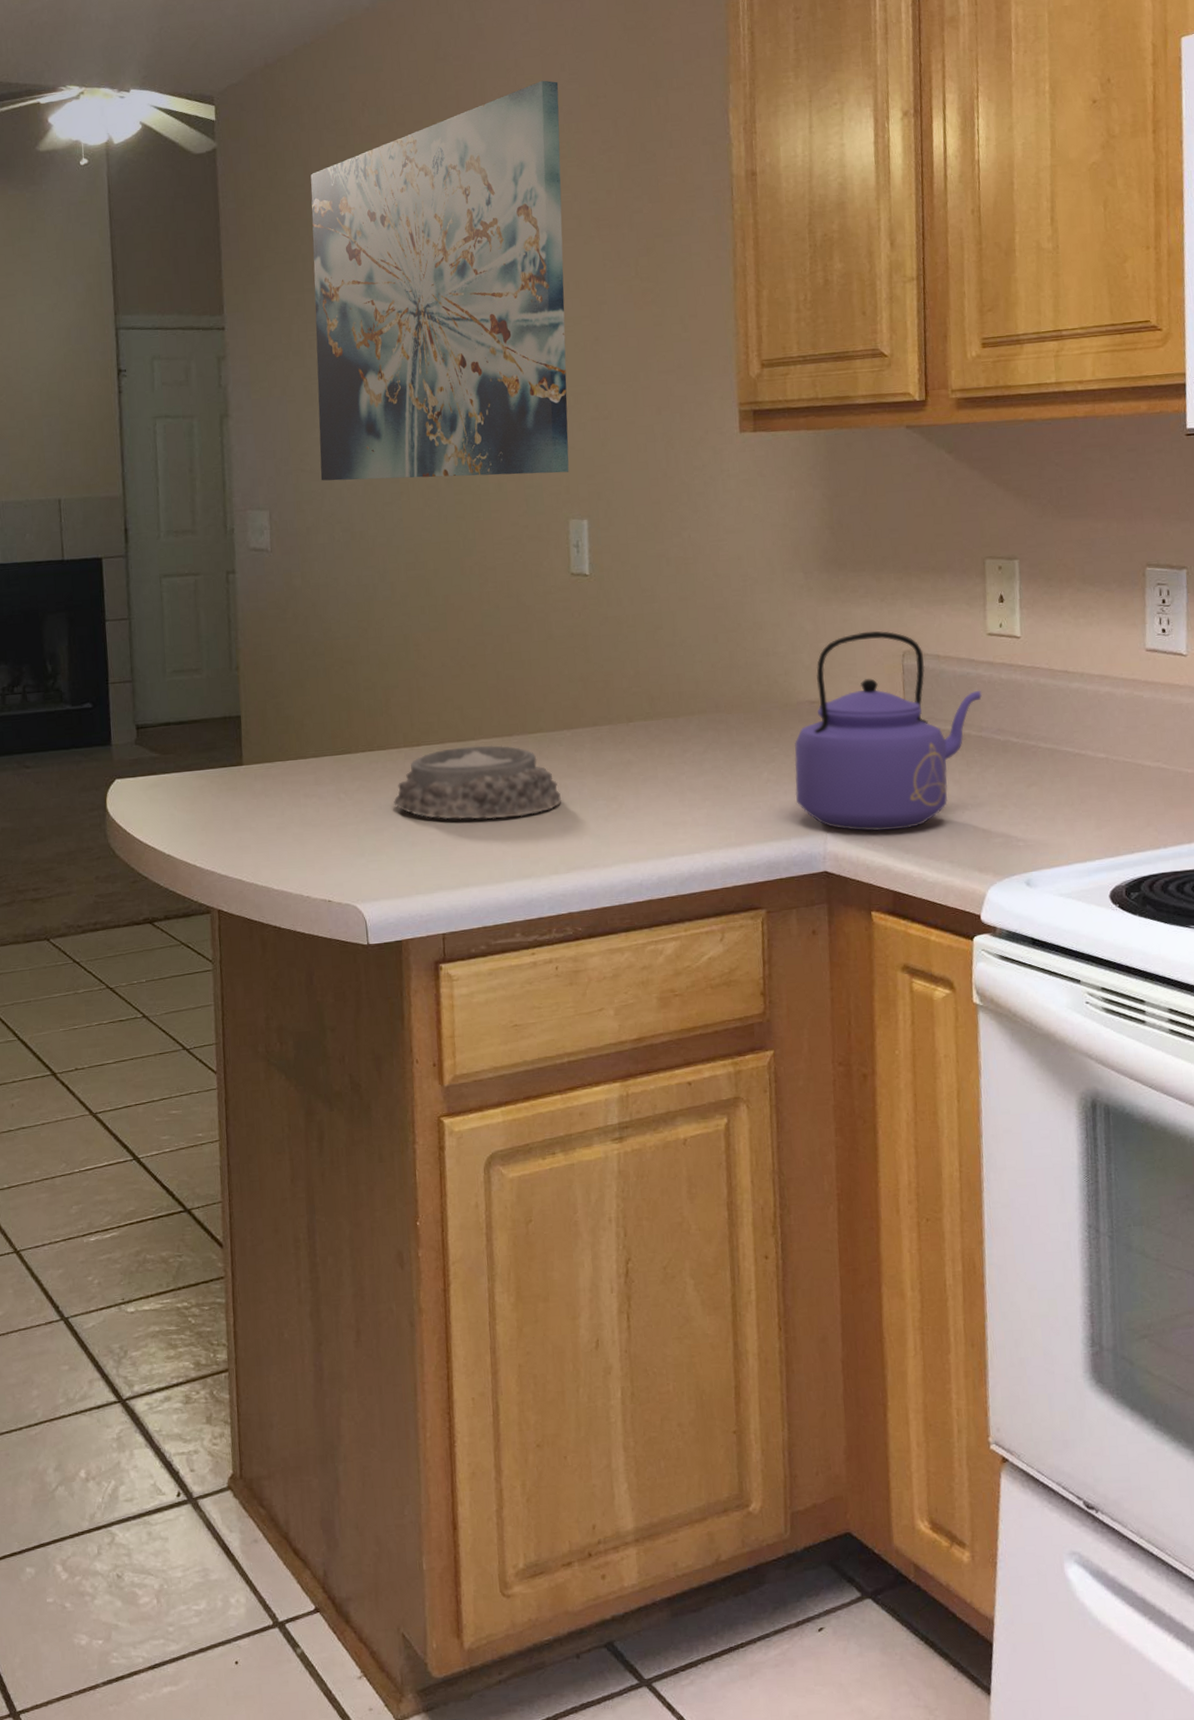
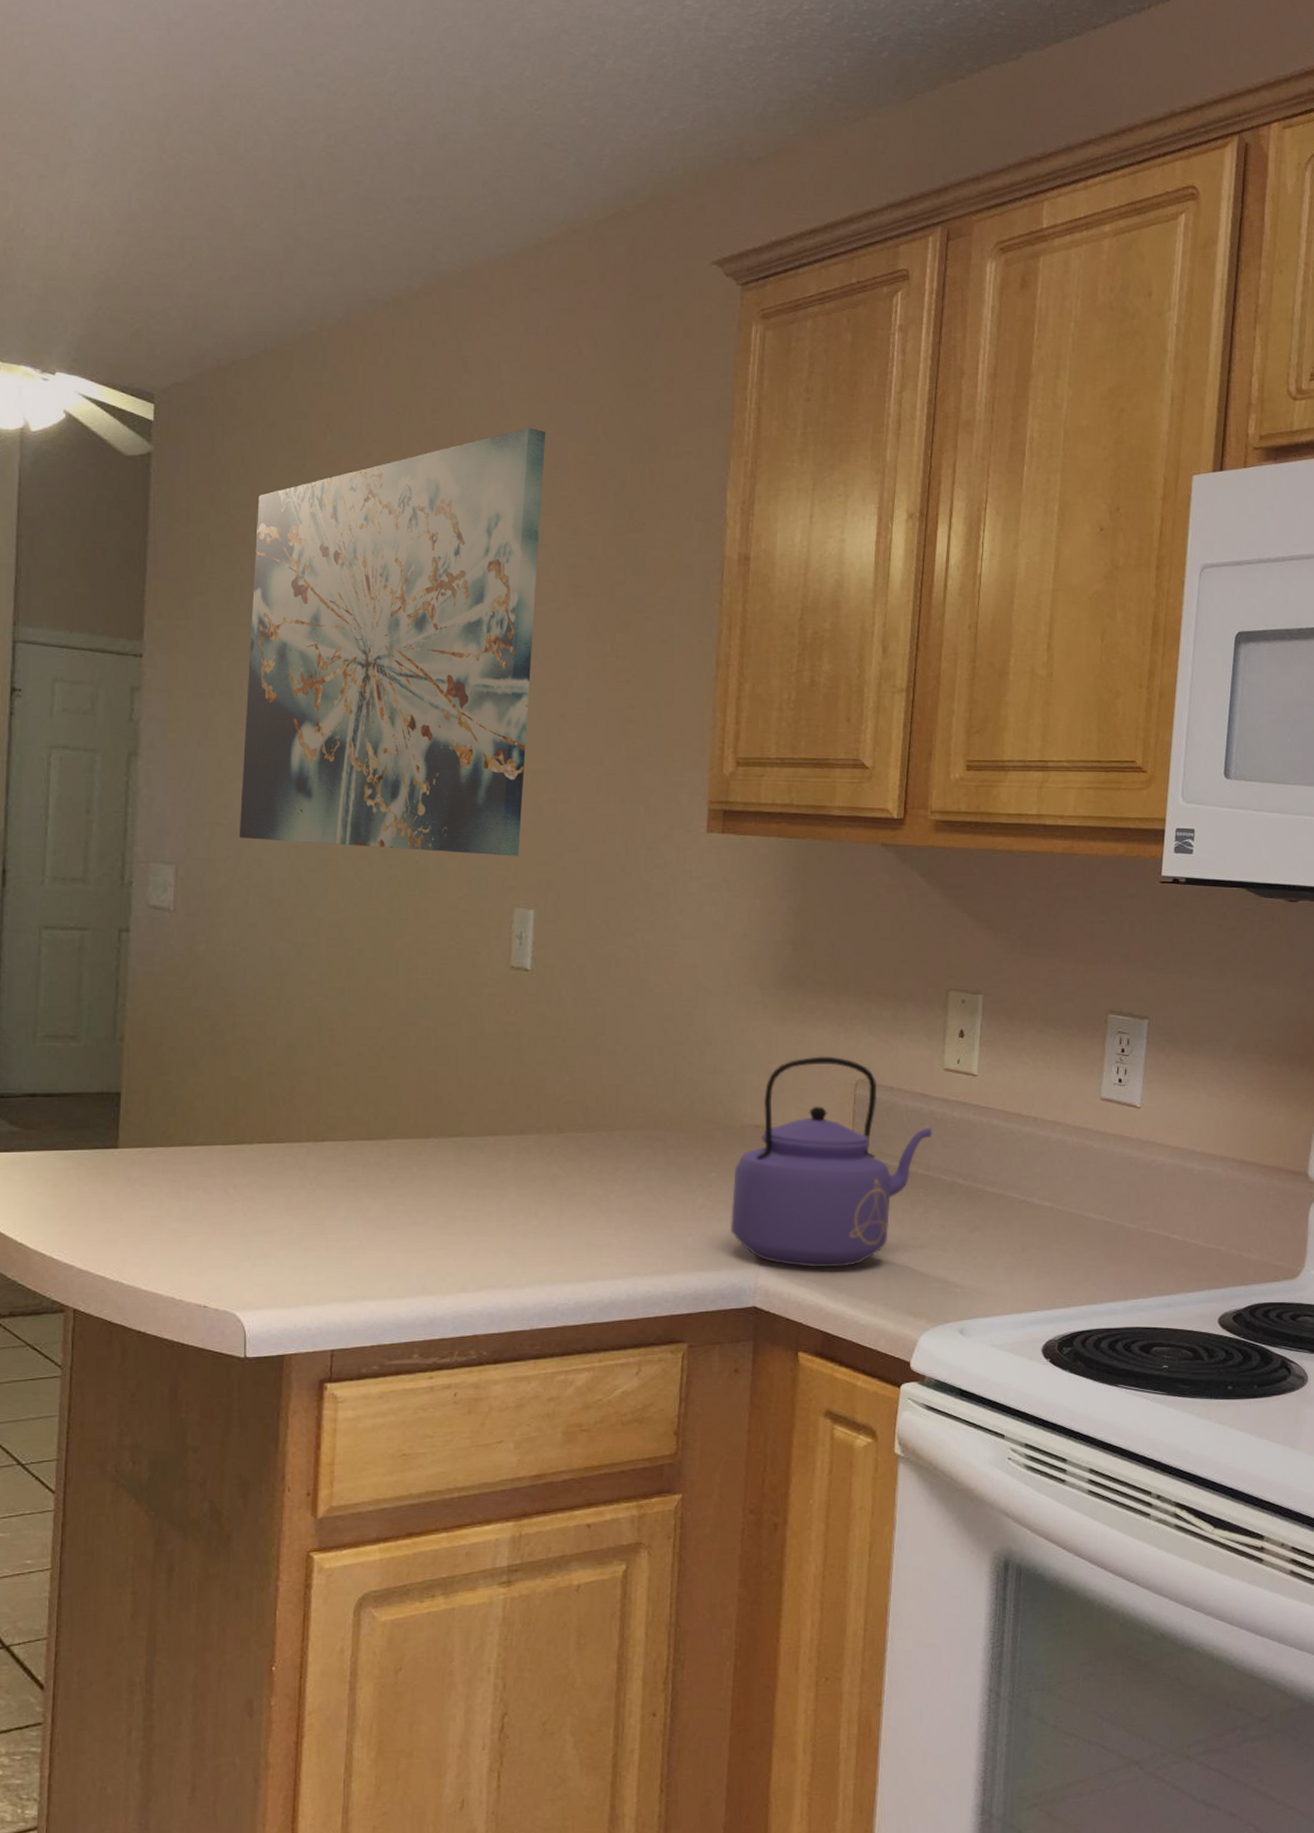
mortar: present [394,745,562,820] -> none [289,1146,478,1228]

